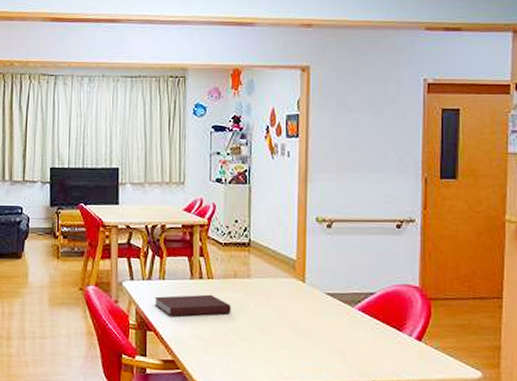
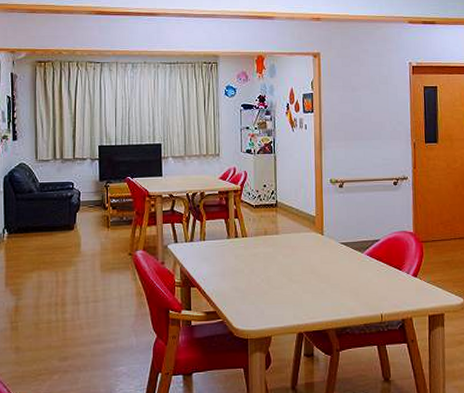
notebook: present [154,294,231,317] -> none [197,251,263,273]

